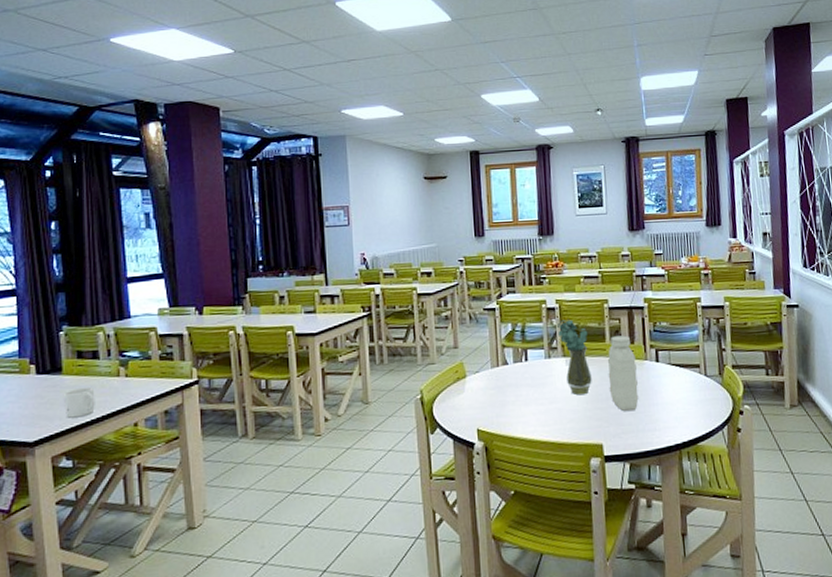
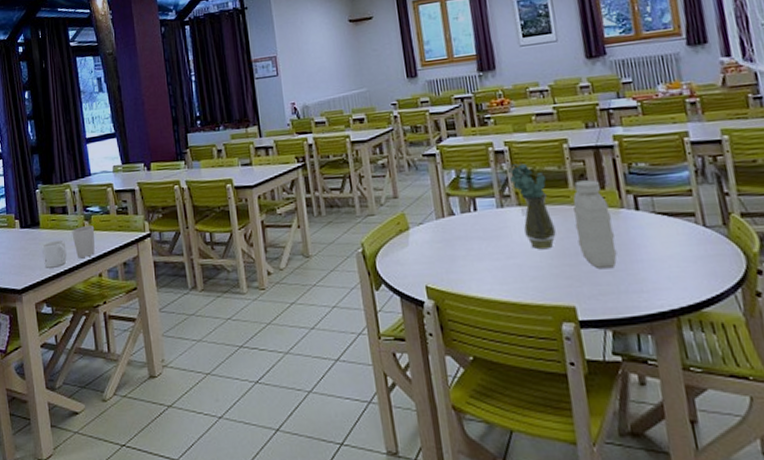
cup: none [103,372,130,407] -> present [72,225,95,259]

